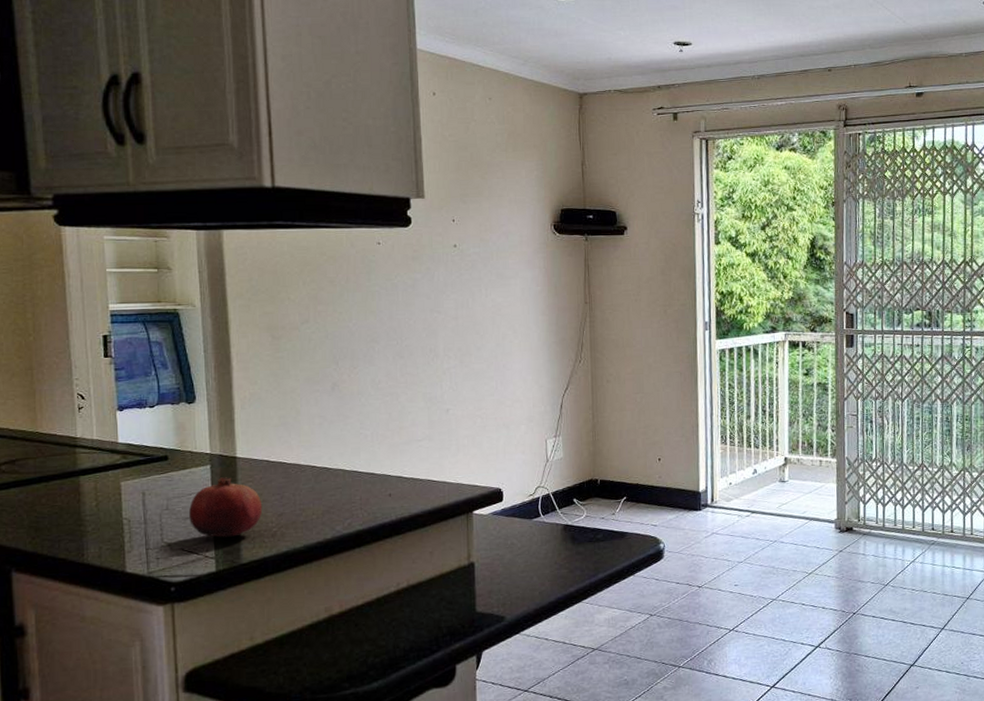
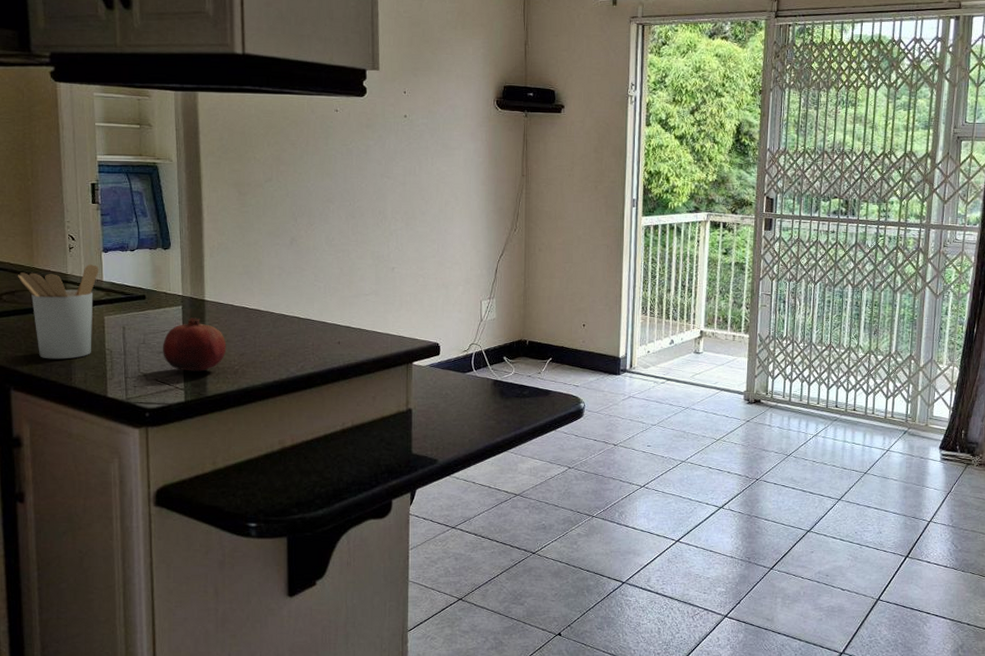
utensil holder: none [18,424,114,534] -> present [17,263,99,359]

